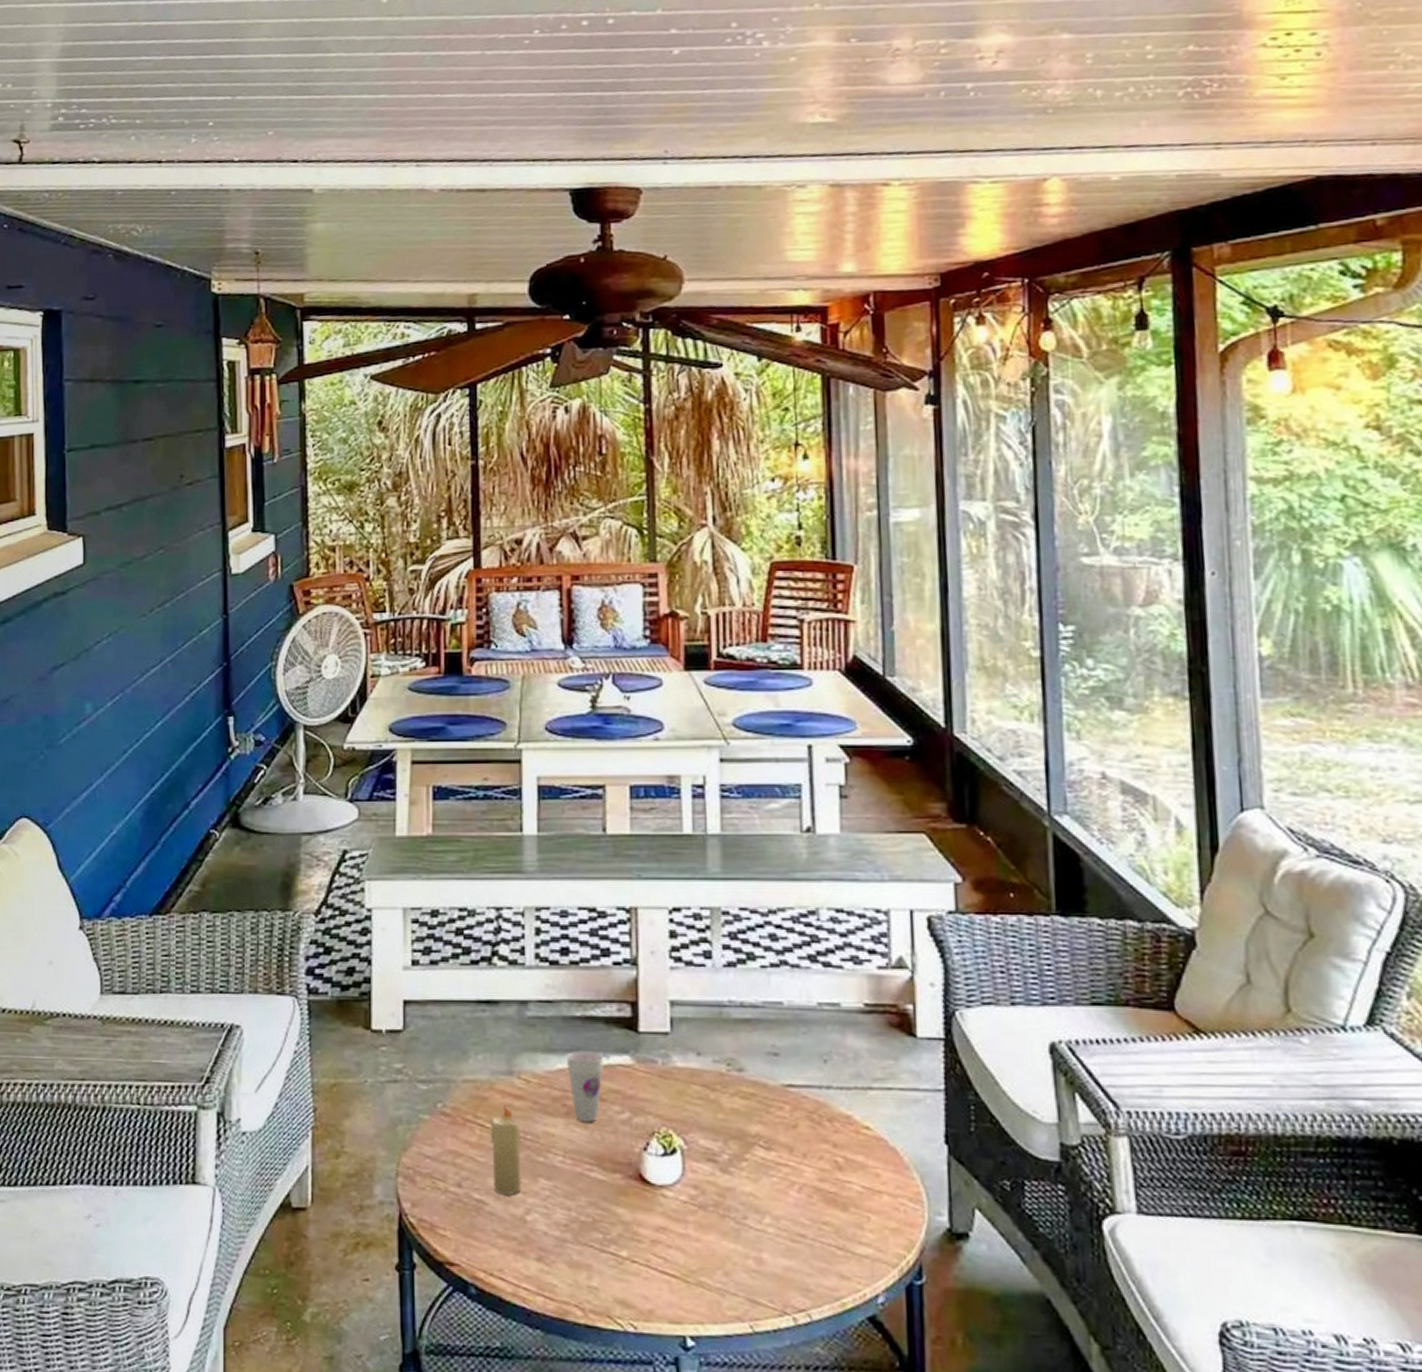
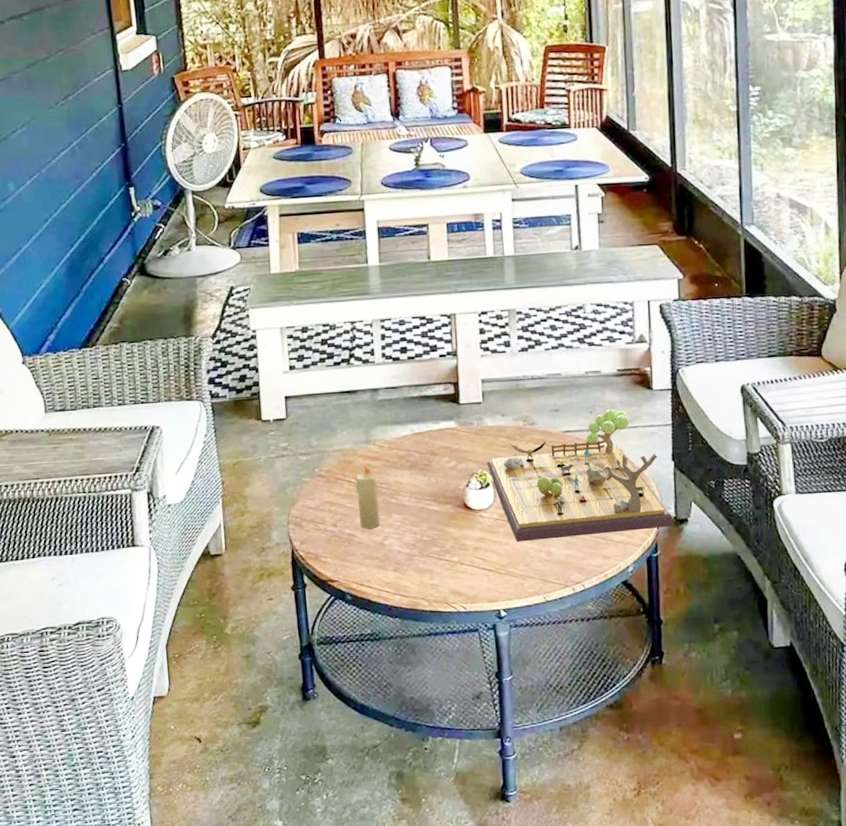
cup: present [567,1051,604,1123] -> none [409,420,436,472]
gameboard: none [674,1059,946,1243] -> present [487,408,673,542]

